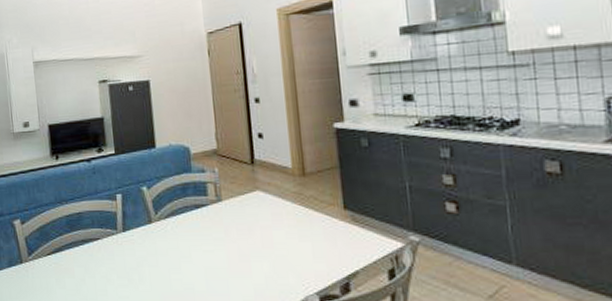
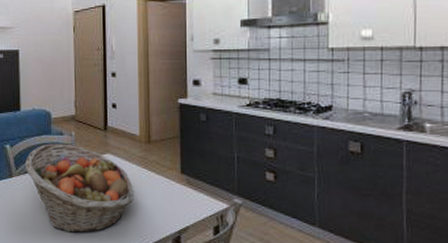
fruit basket: none [165,182,292,283] -> present [25,143,135,233]

